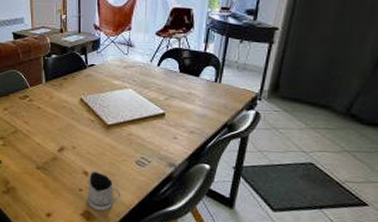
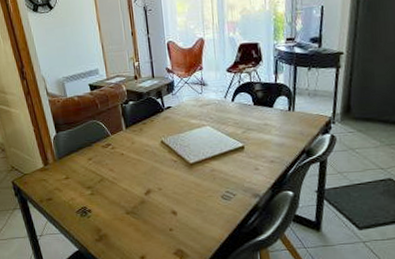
tea glass holder: present [87,171,121,211] -> none [177,209,211,248]

